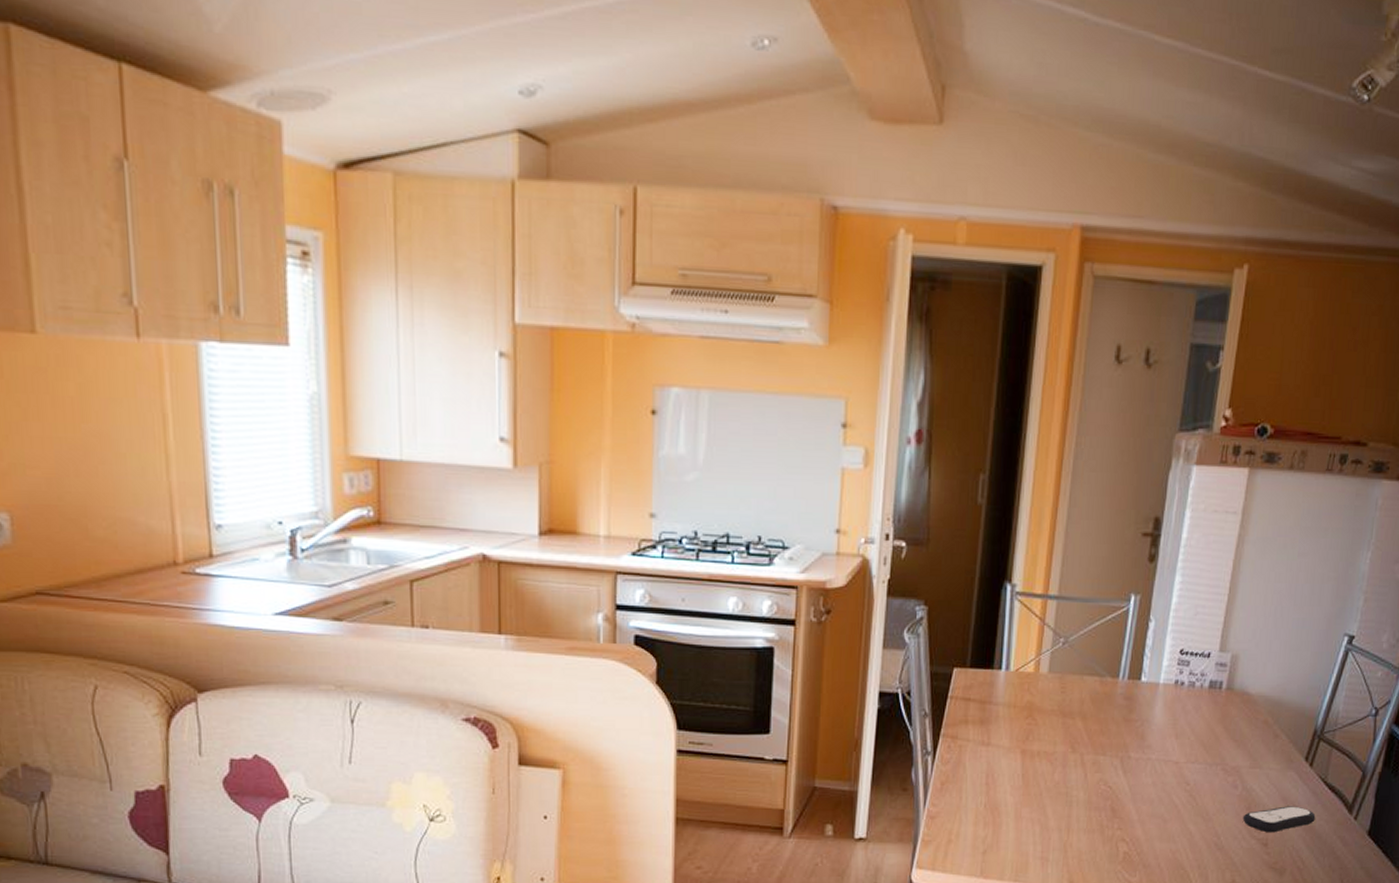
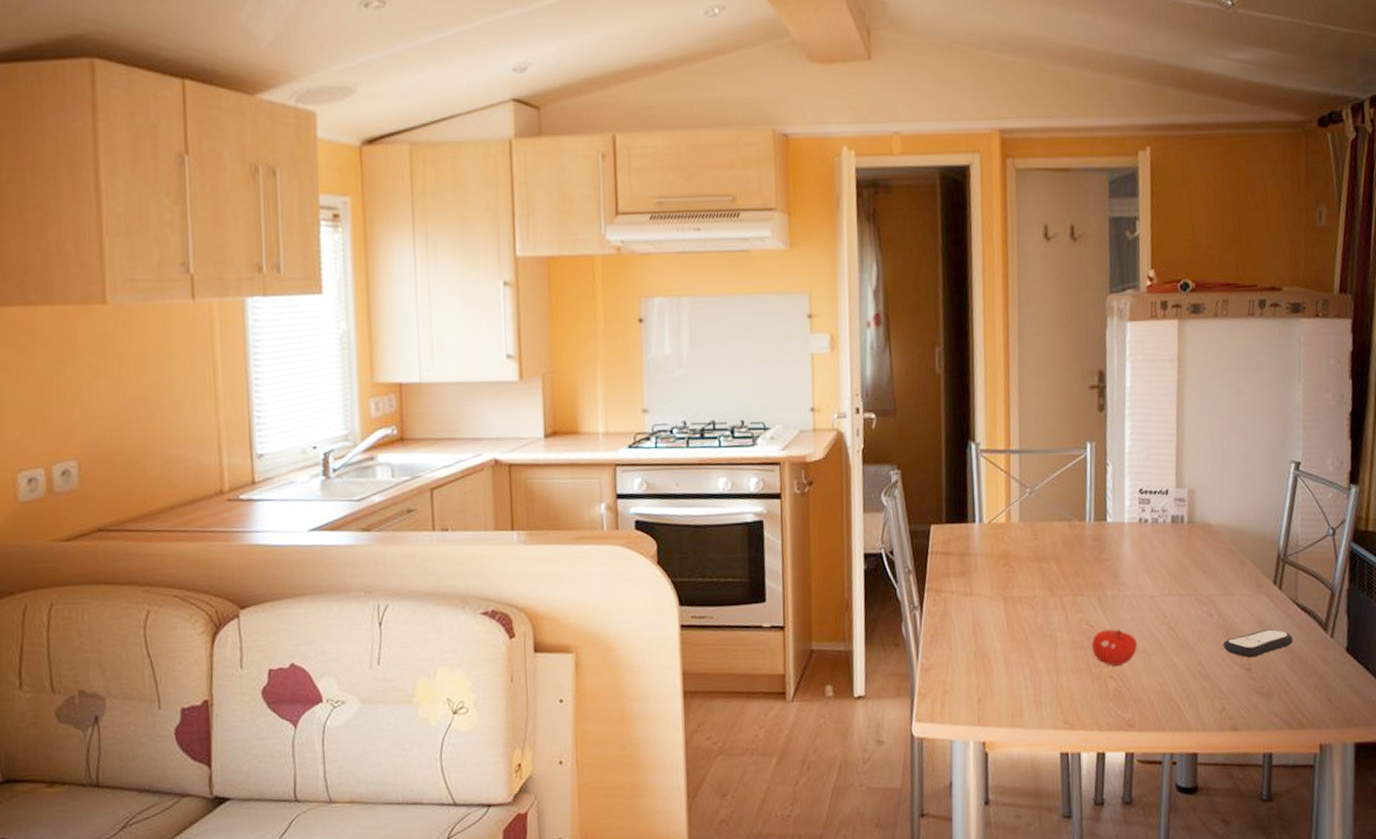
fruit: none [1107,792,1155,829] -> present [1091,629,1138,666]

